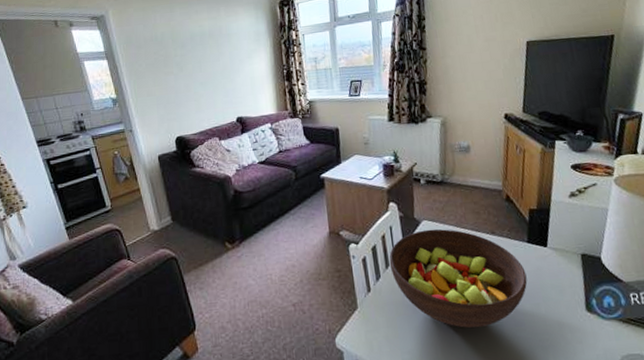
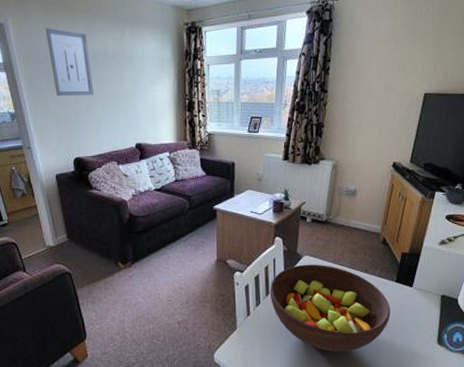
wall art: none [144,14,193,78] -> present [45,27,94,96]

